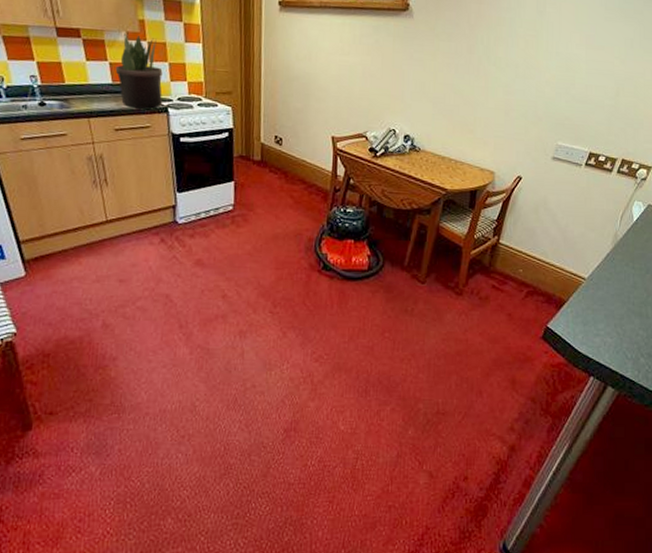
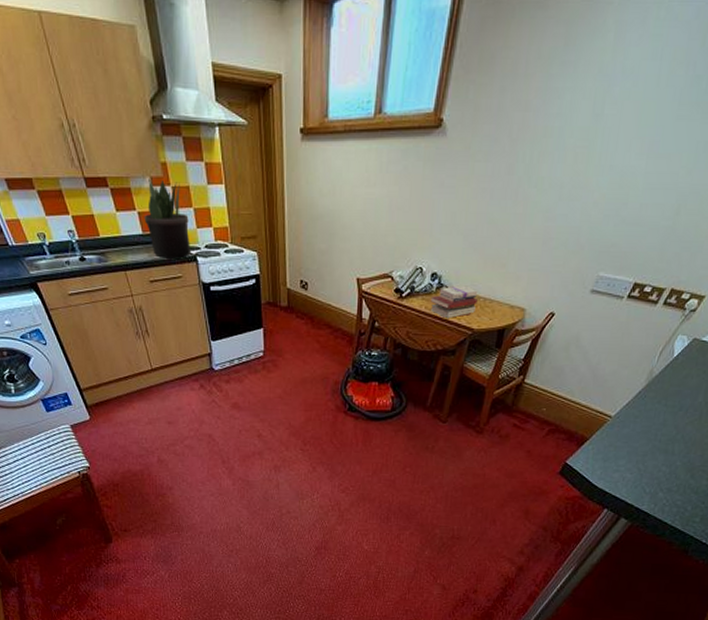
books: none [404,147,449,178] -> present [430,285,478,318]

